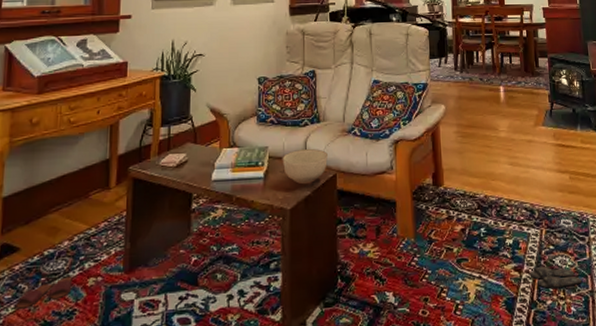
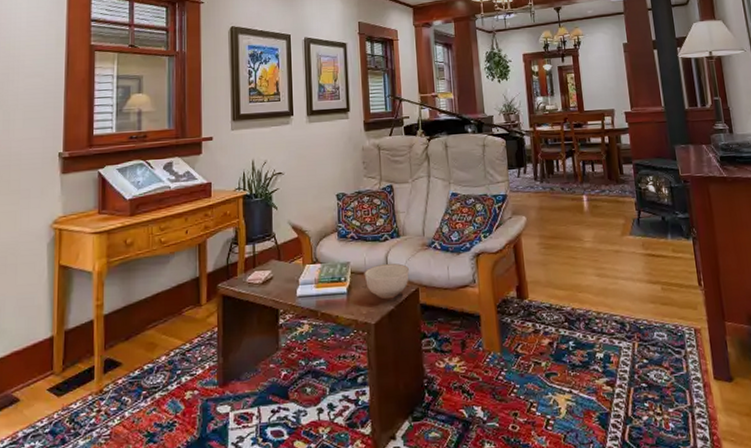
slippers: present [16,276,73,309] -> none [121,390,171,421]
slippers: present [529,266,583,289] -> none [623,381,680,405]

